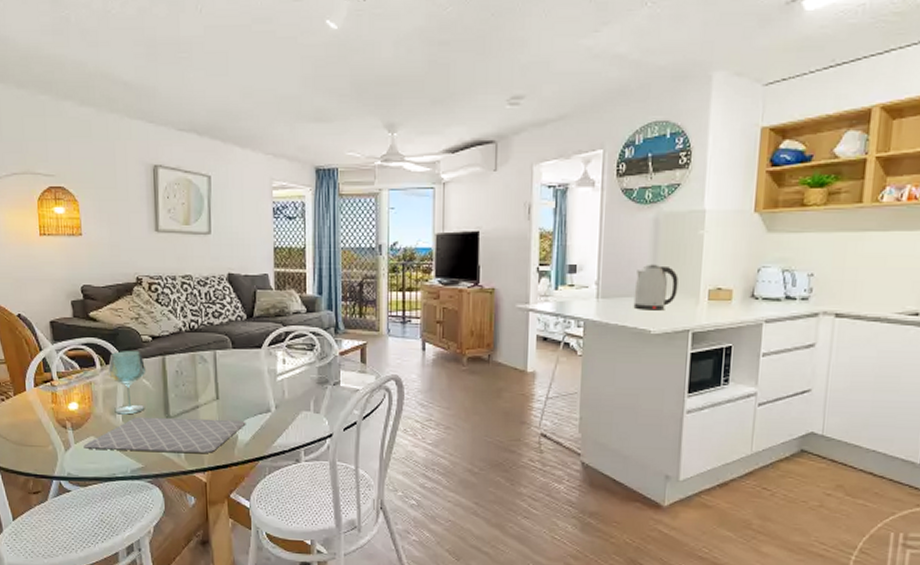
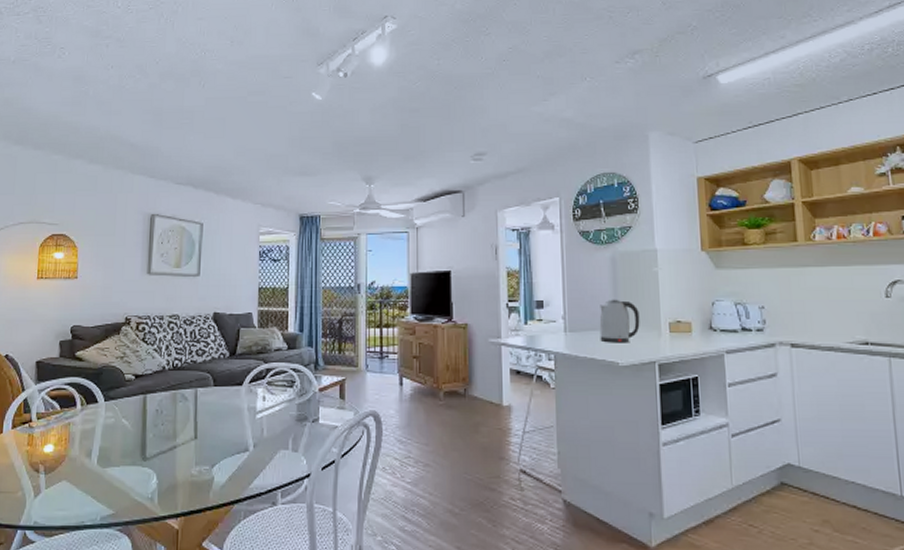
placemat: present [83,416,246,453] -> none [54,458,223,497]
wine glass: present [107,351,147,415] -> none [87,390,127,457]

